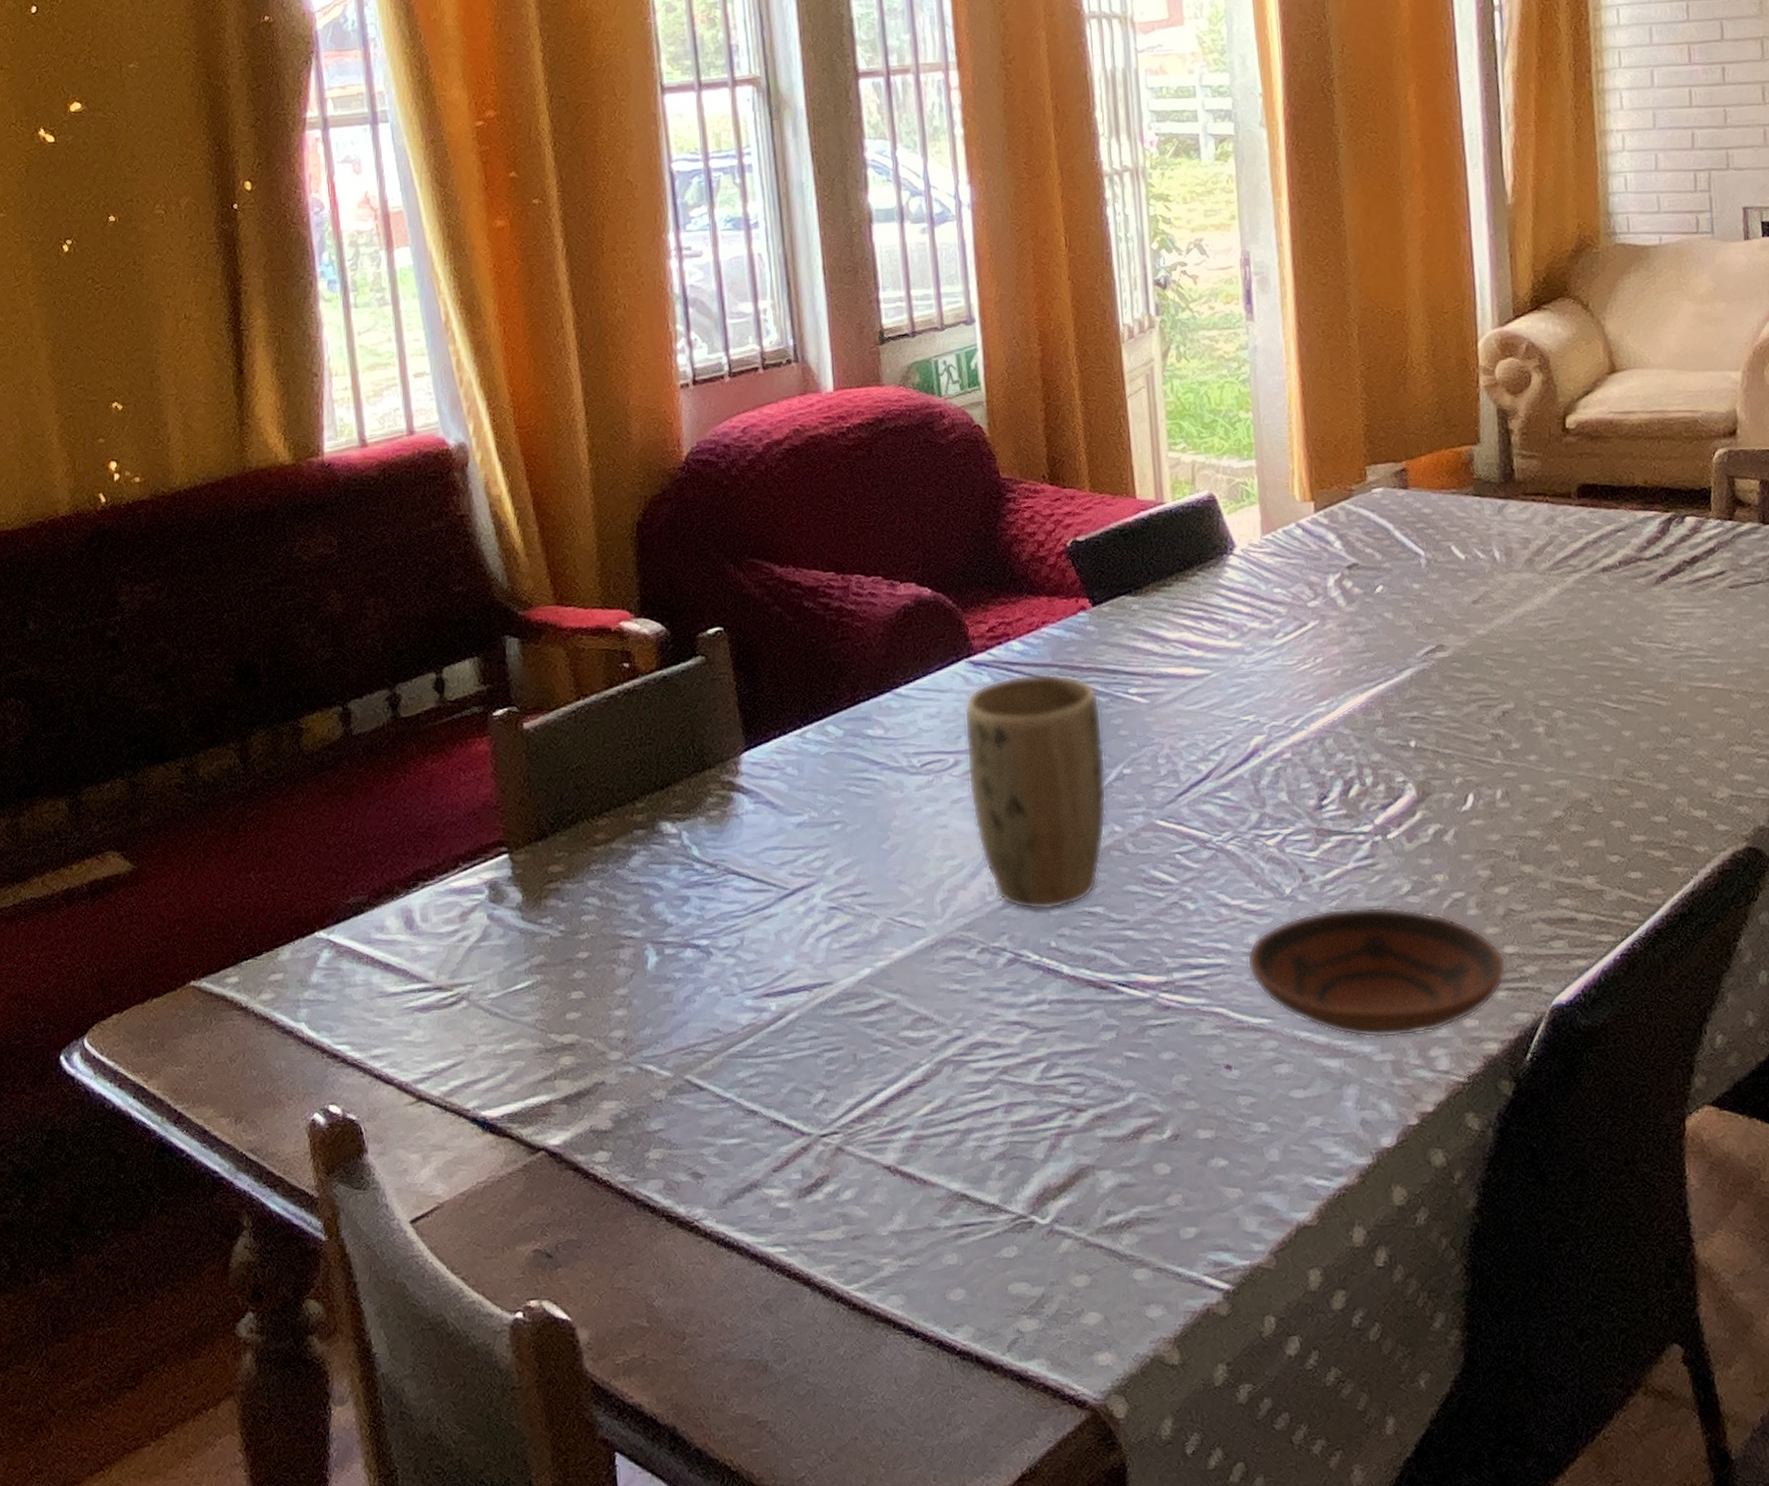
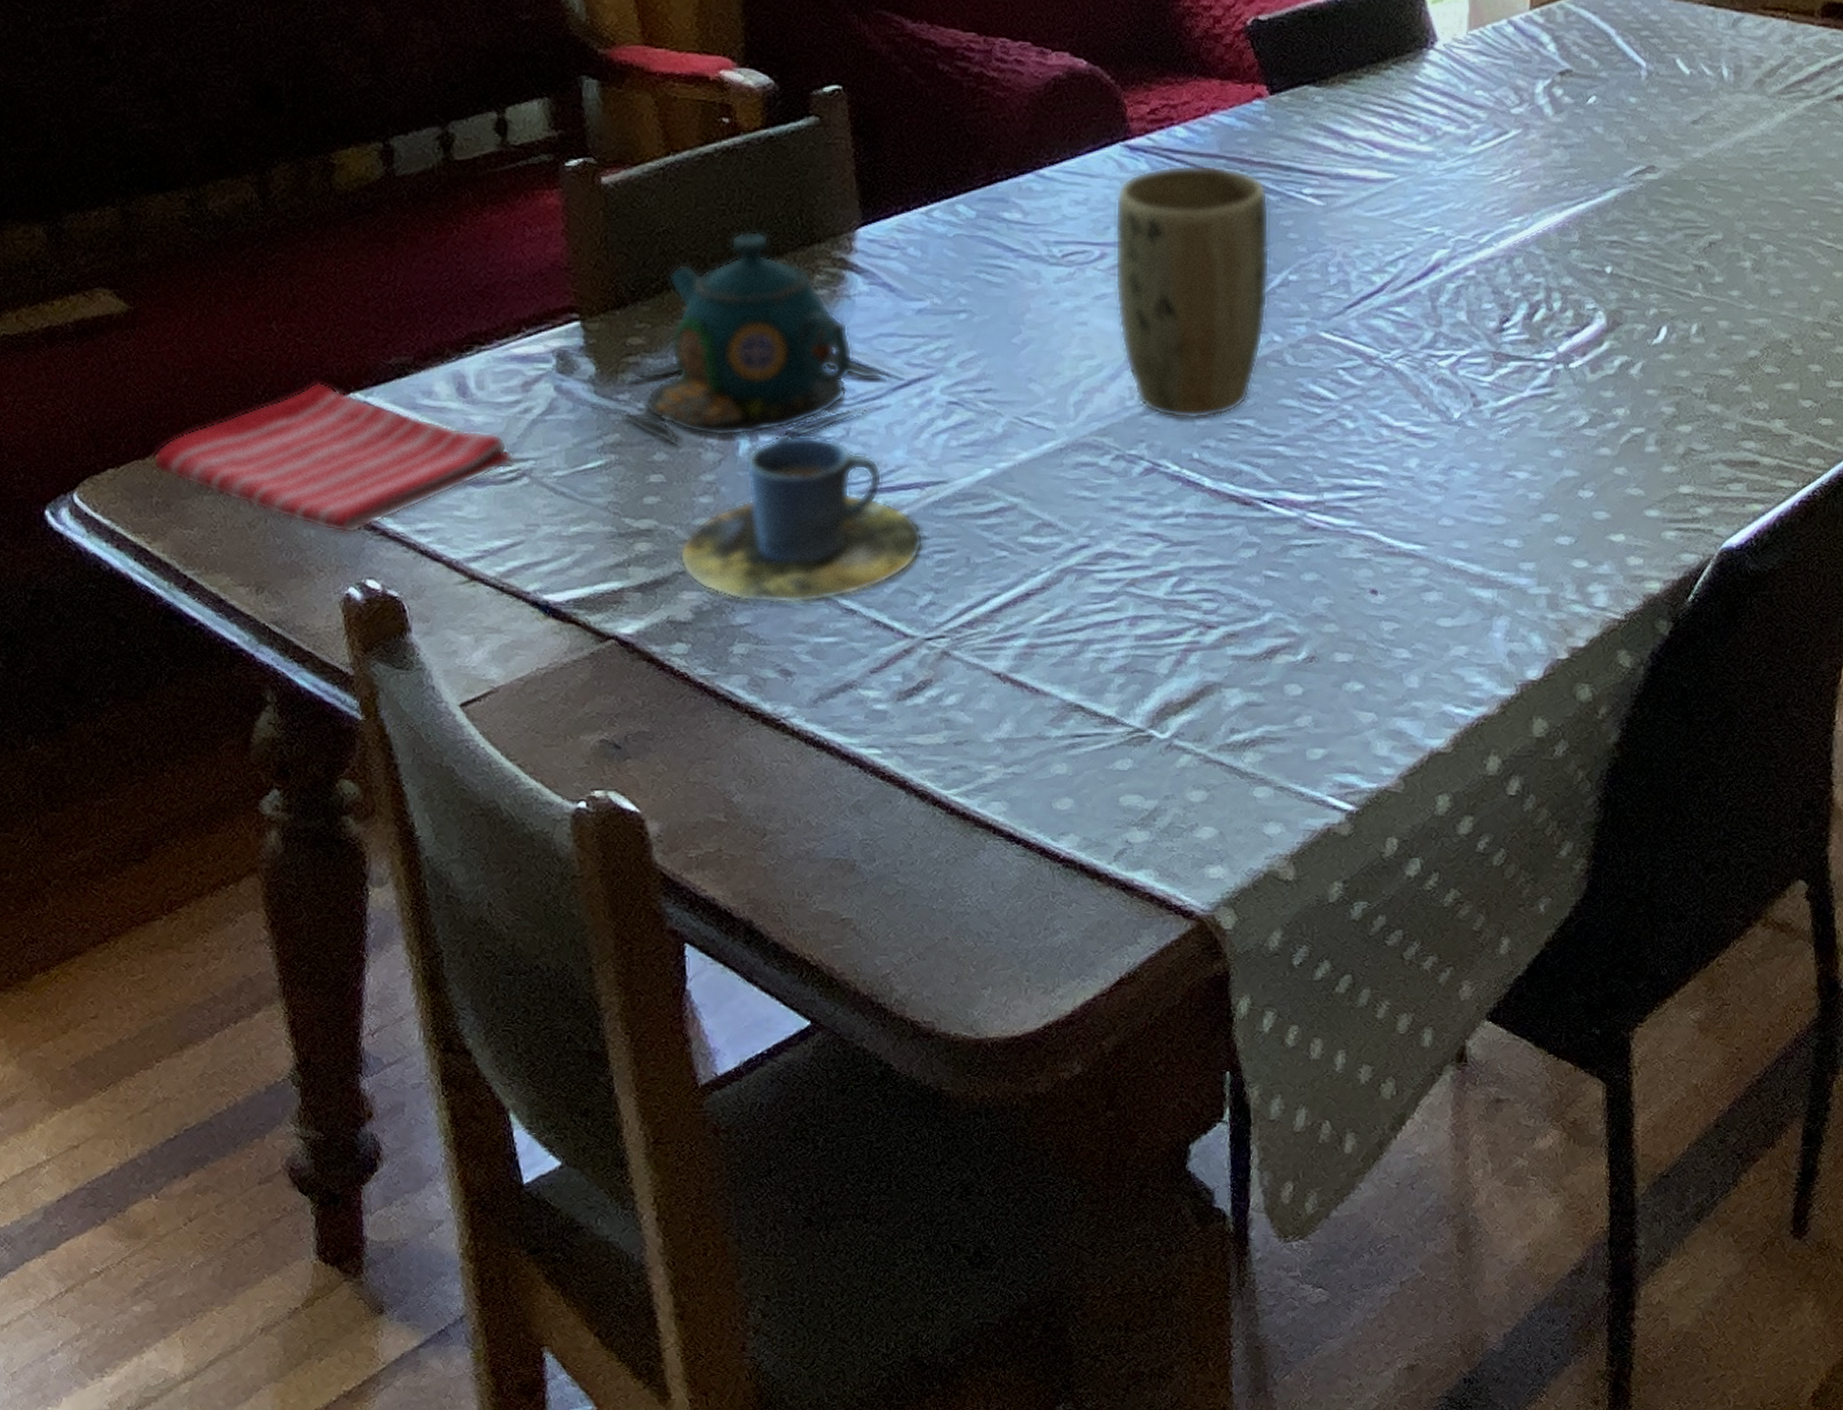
dish towel: none [150,923,454,1063] -> present [152,382,514,534]
teapot: none [538,762,778,964] -> present [613,231,891,446]
cup: none [599,946,814,1109] -> present [679,435,924,604]
bowl: present [1246,906,1507,1038] -> none [1404,437,1680,571]

